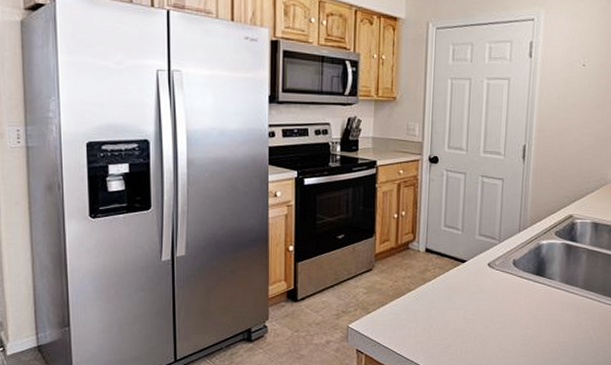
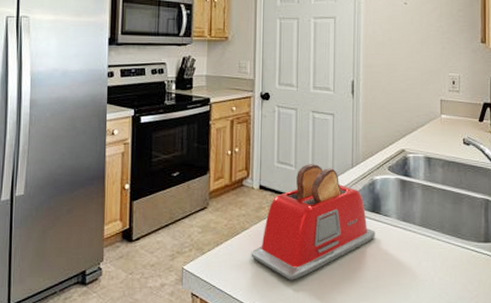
toaster: none [415,228,539,338] -> present [251,164,375,280]

